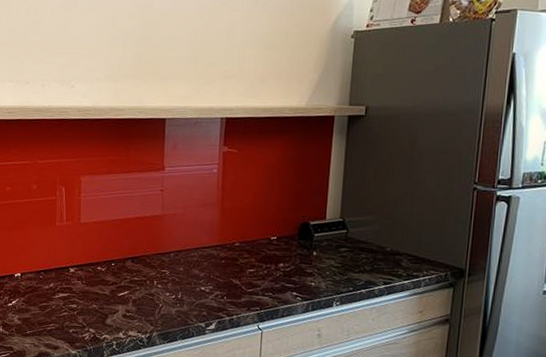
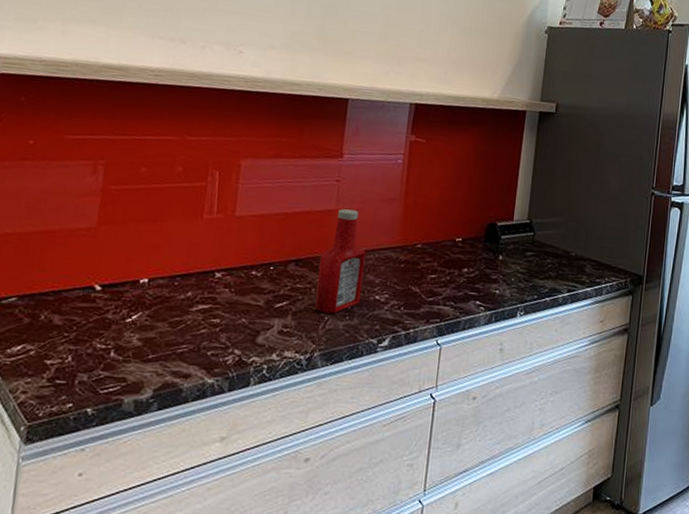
ketchup bottle: none [150,214,190,302] -> present [314,209,366,314]

